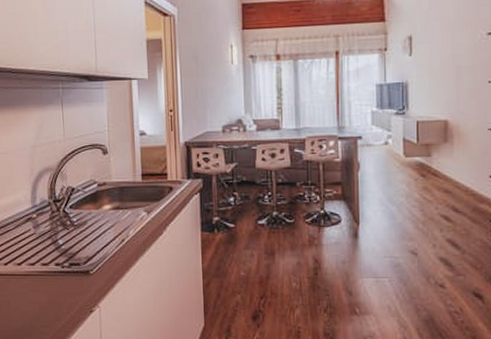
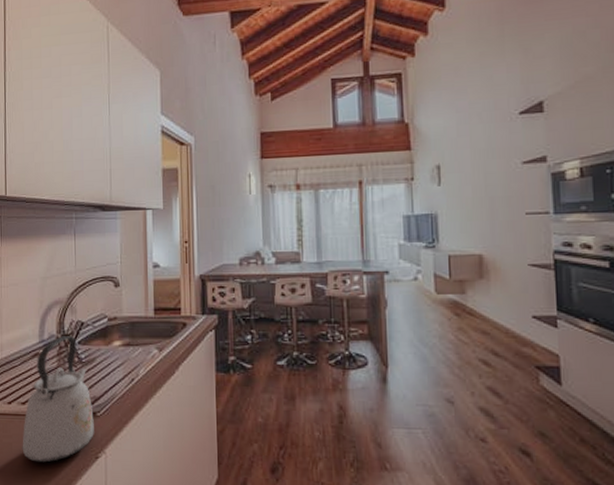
kettle: none [20,201,88,317] -> present [22,336,94,463]

